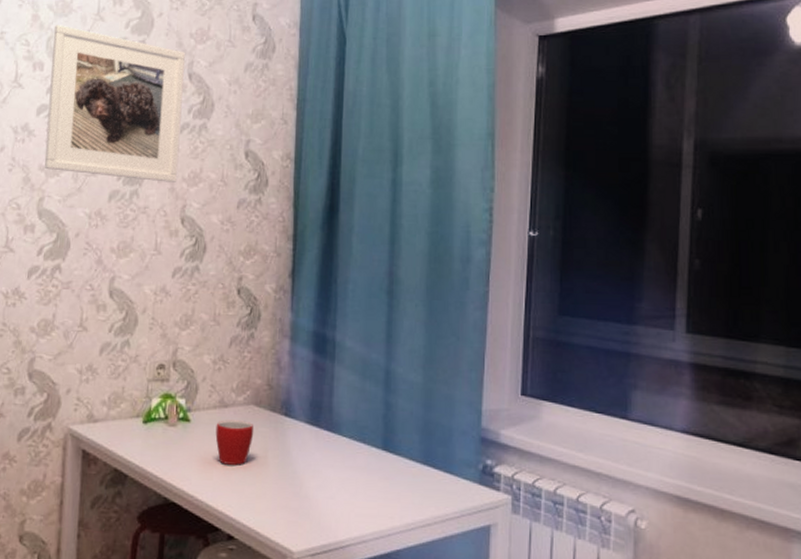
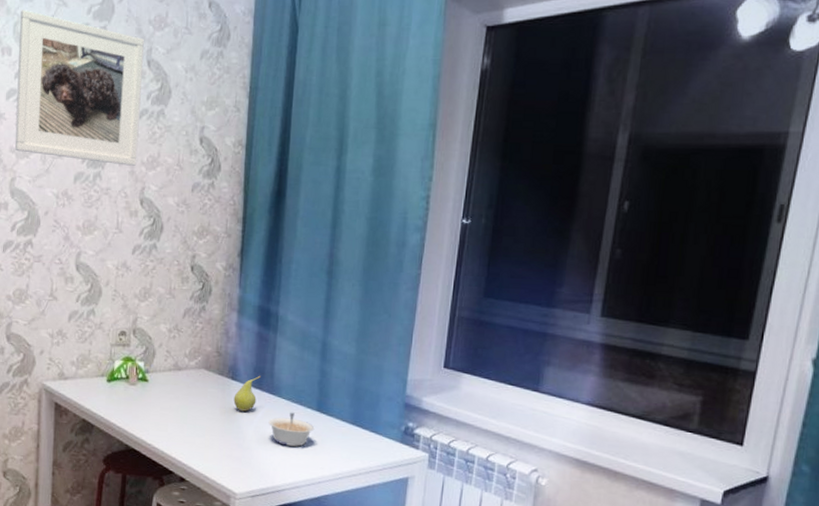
mug: present [215,420,254,465] -> none [170,381,204,420]
fruit: none [288,410,319,453] -> present [233,375,262,412]
legume: none [328,452,381,493] -> present [268,412,315,447]

